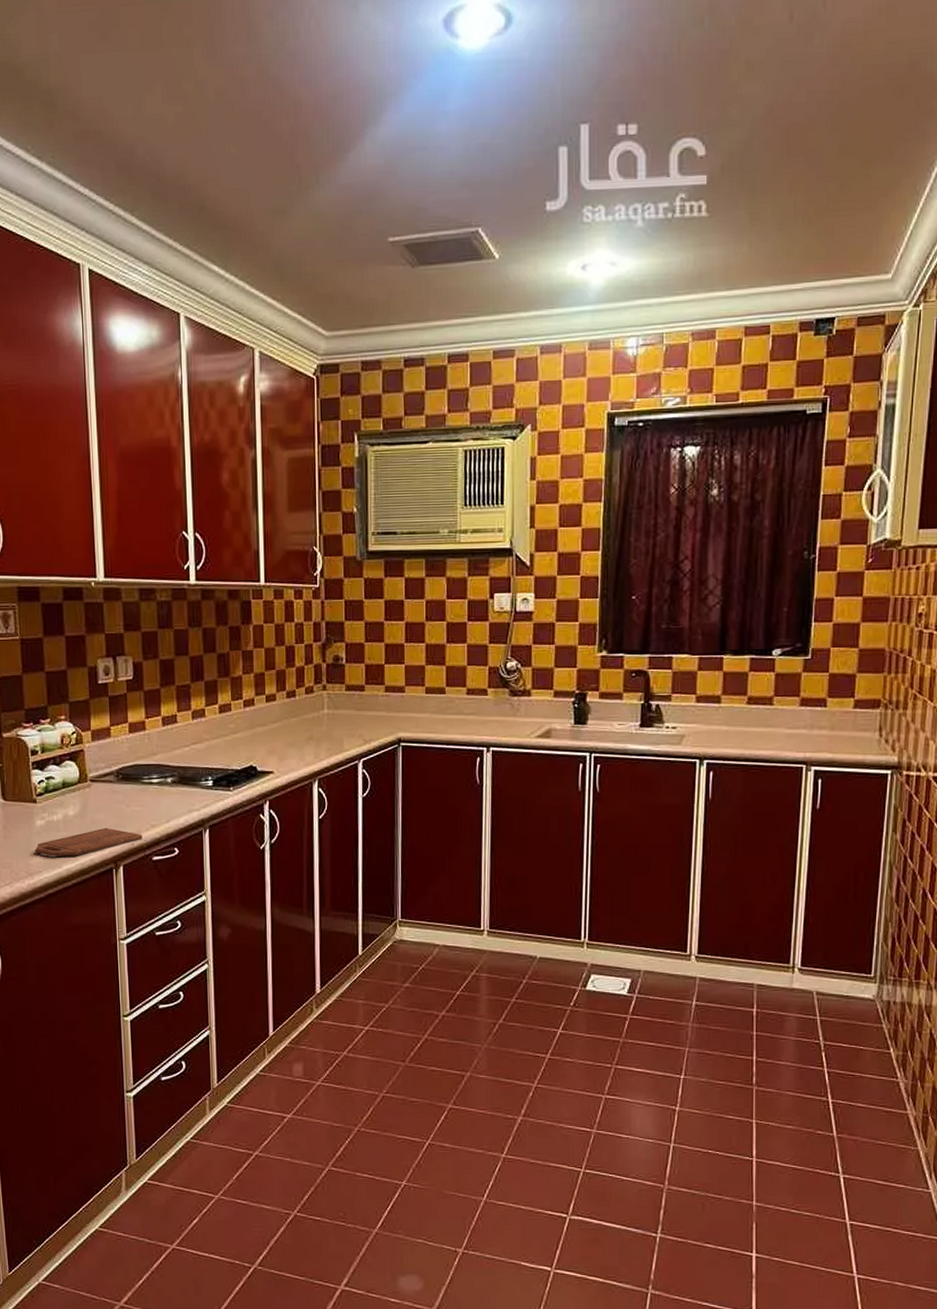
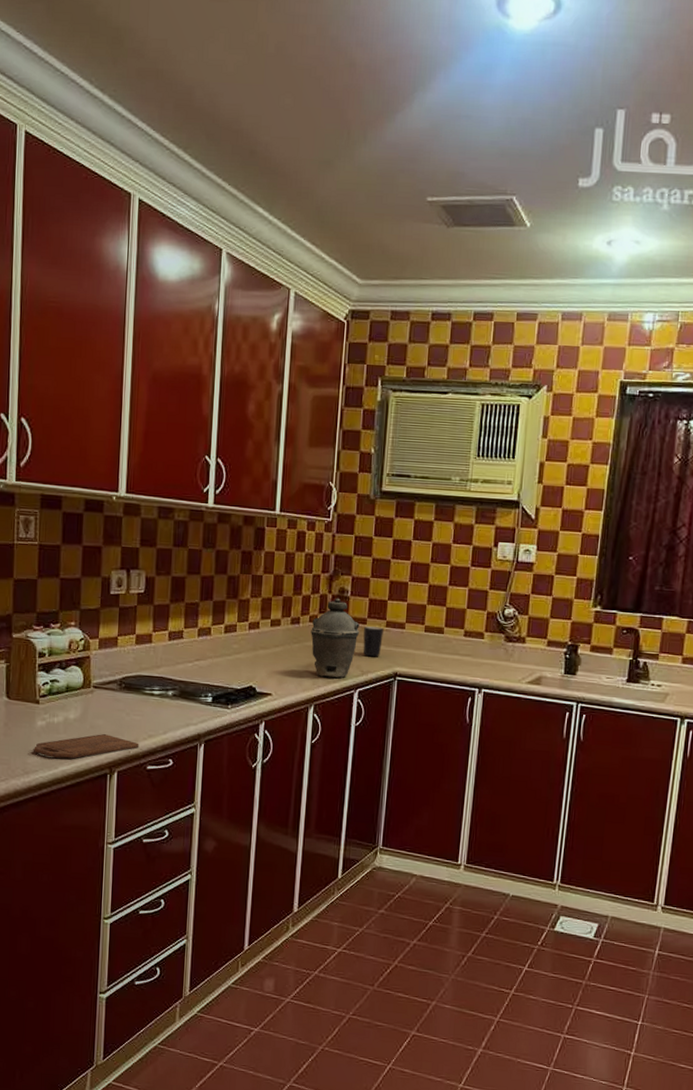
kettle: none [308,667,358,750] -> present [311,599,360,679]
mug: none [363,693,383,725] -> present [363,626,384,657]

